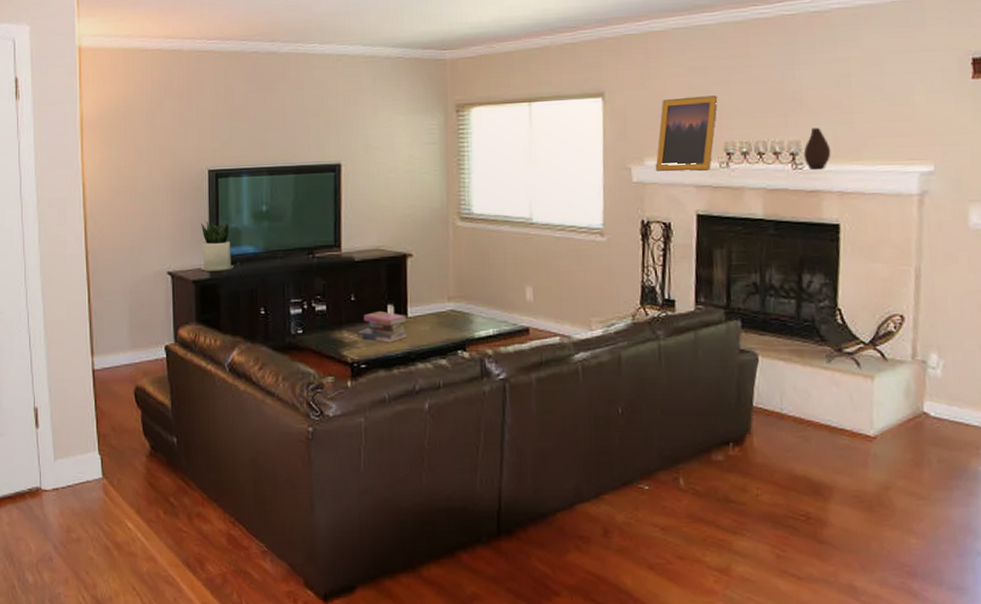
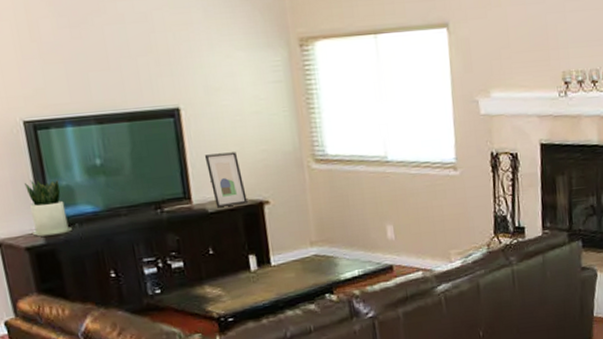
picture frame: none [357,206,392,256] -> present [204,152,247,207]
books: present [357,310,407,343] -> none [220,262,273,294]
picture frame: present [655,95,718,171] -> none [501,24,555,103]

